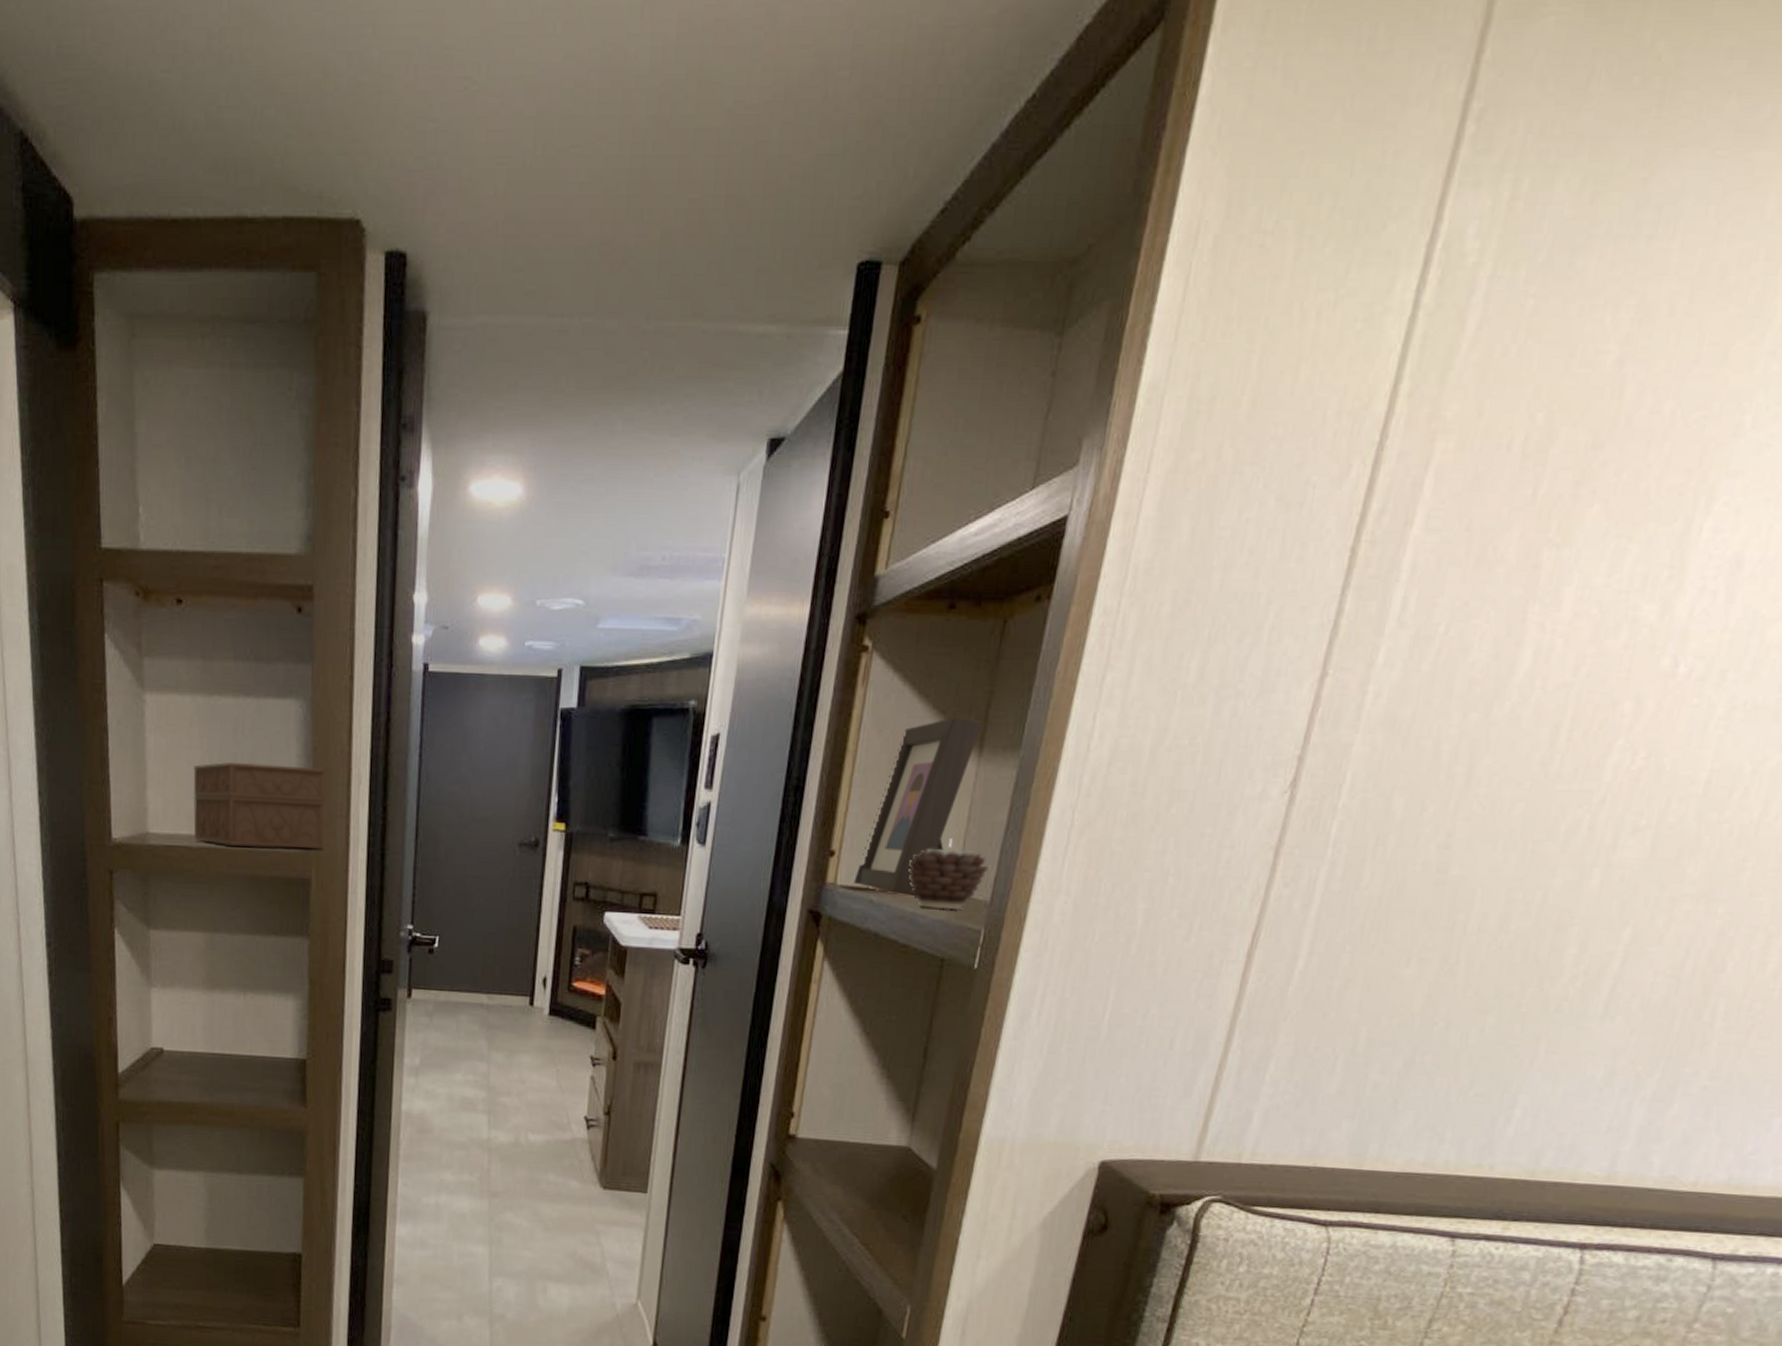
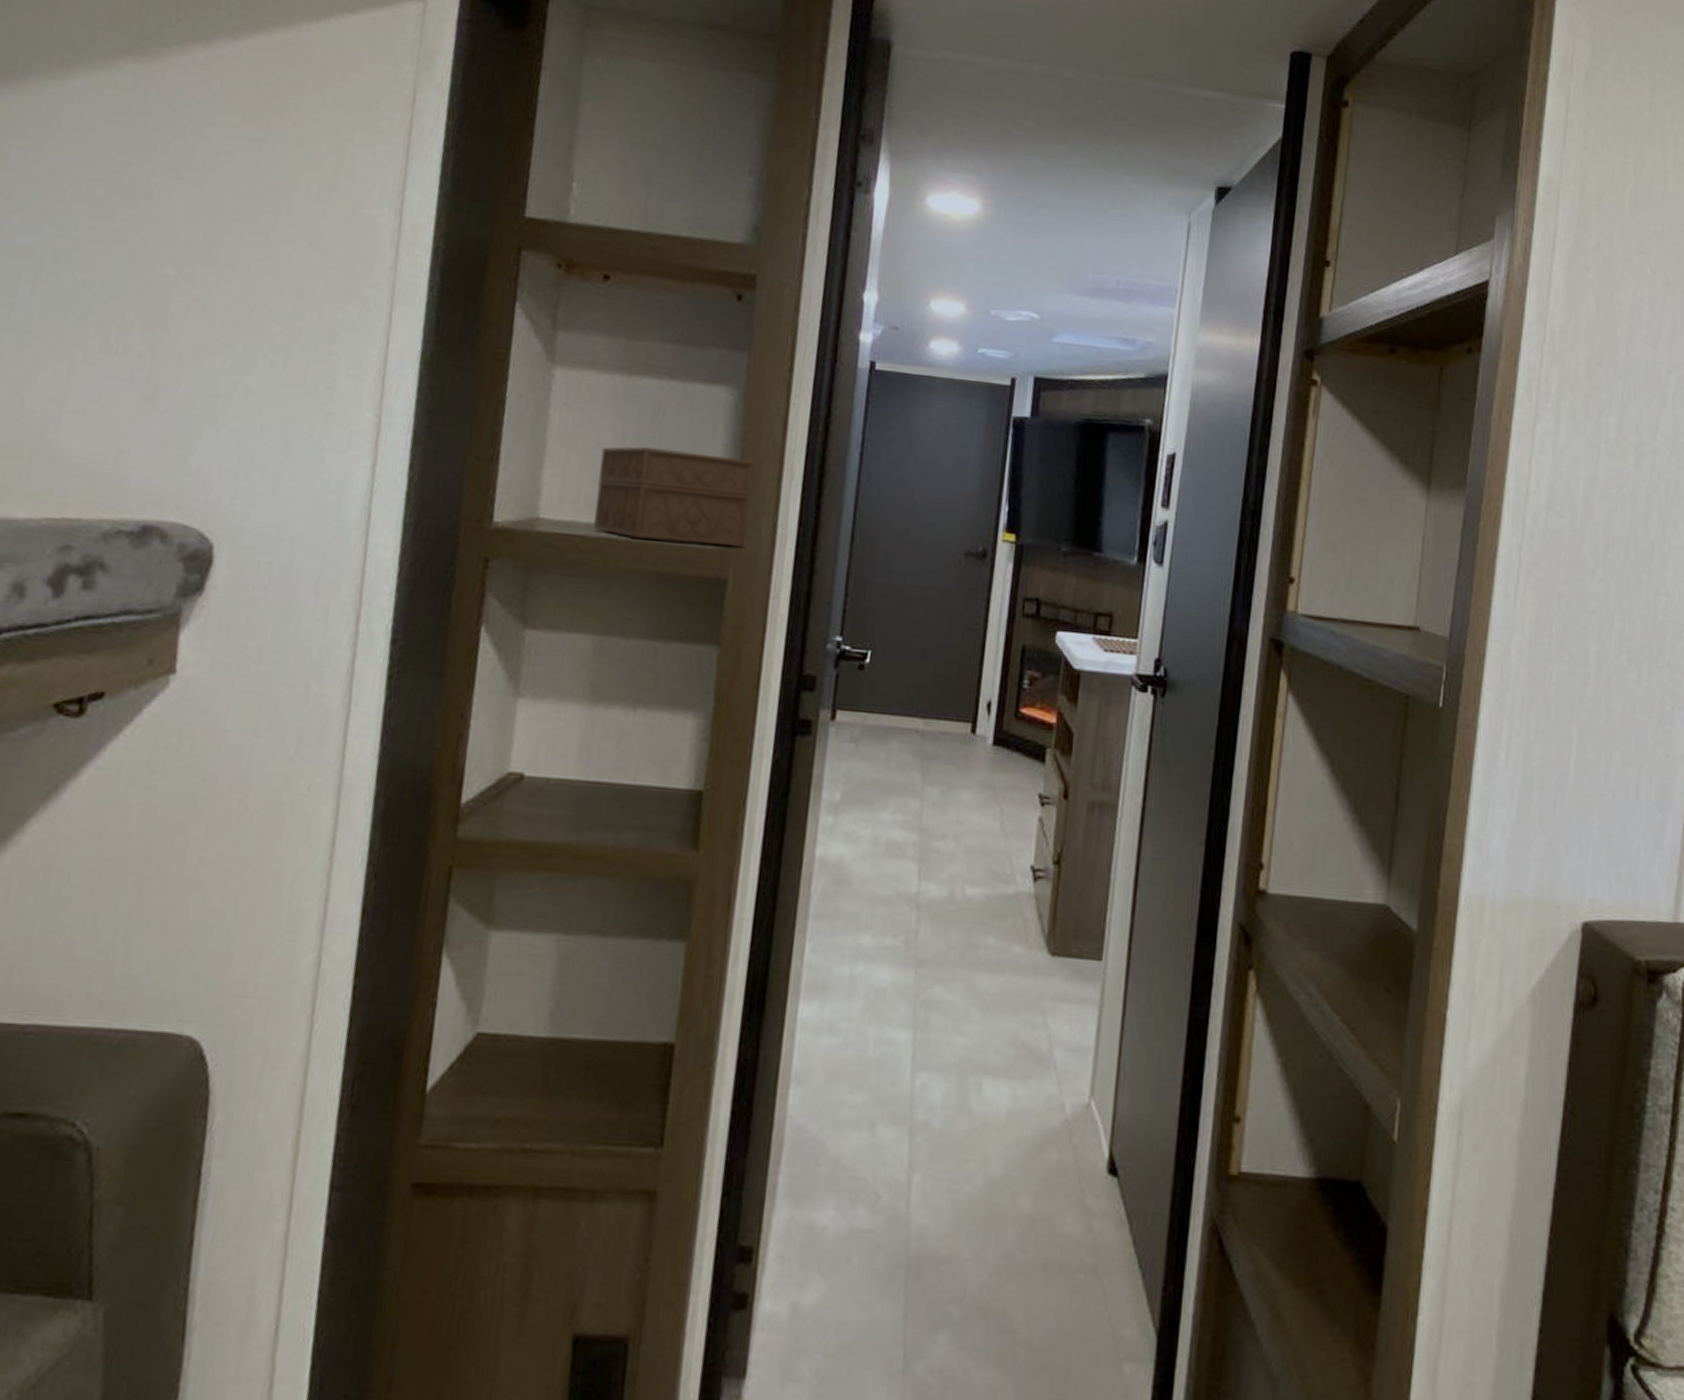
picture frame: present [854,717,983,897] -> none [1314,453,1429,630]
candle: present [908,838,988,911] -> none [1367,571,1445,645]

